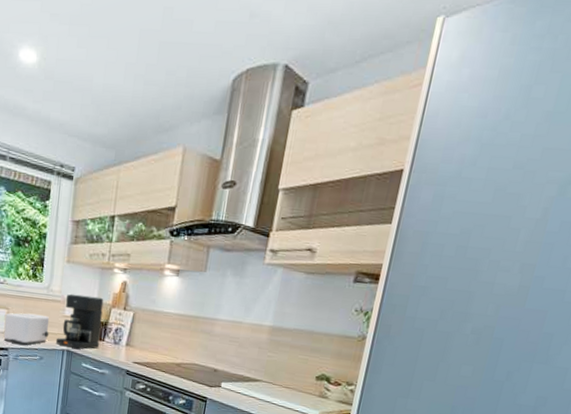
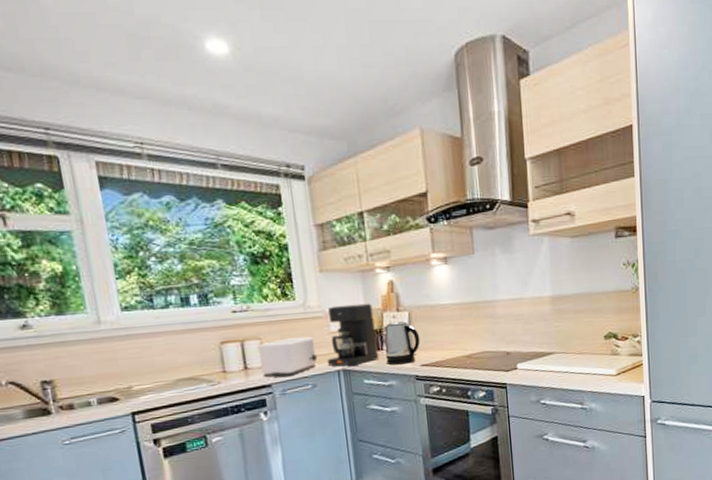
kettle: none [104,318,139,359] -> present [384,321,421,366]

